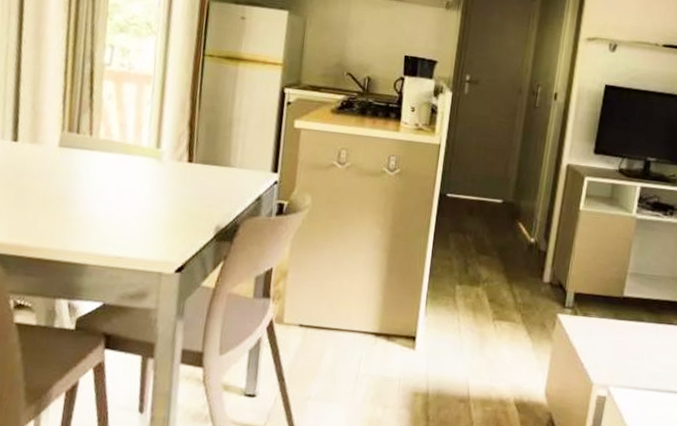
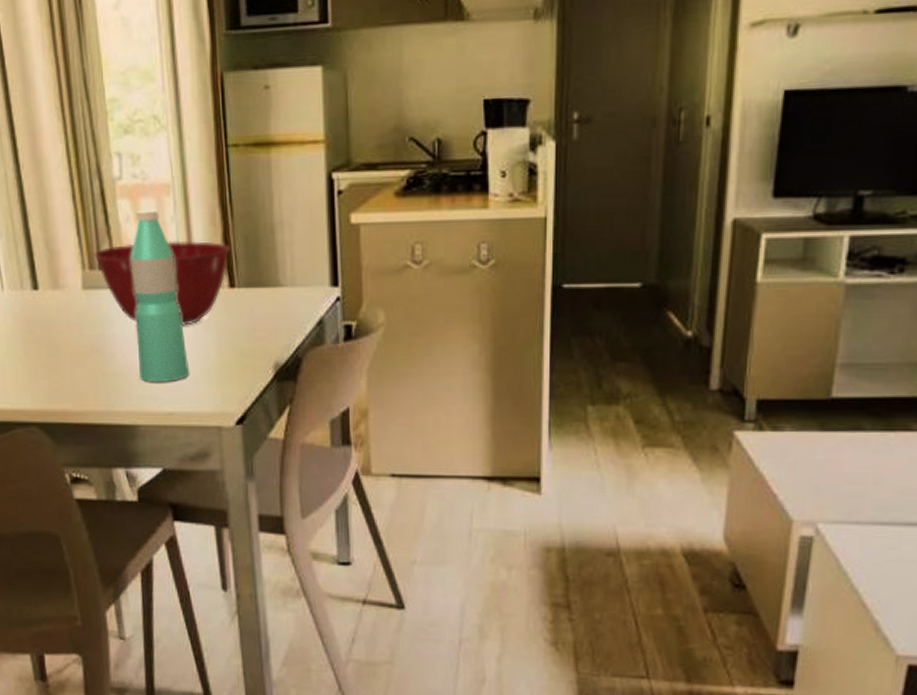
mixing bowl: none [74,116,194,188] -> present [94,240,230,326]
water bottle: none [96,91,145,231] -> present [131,209,189,382]

